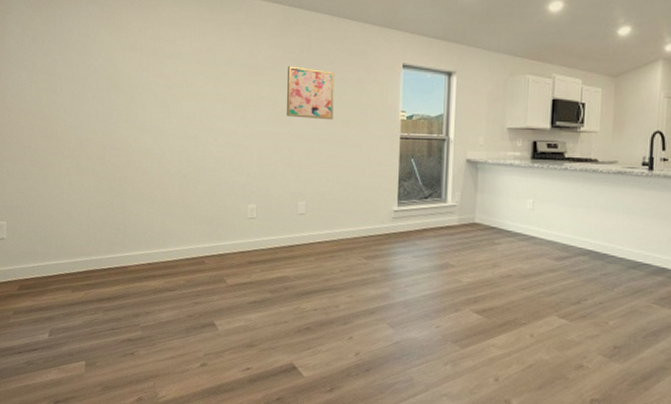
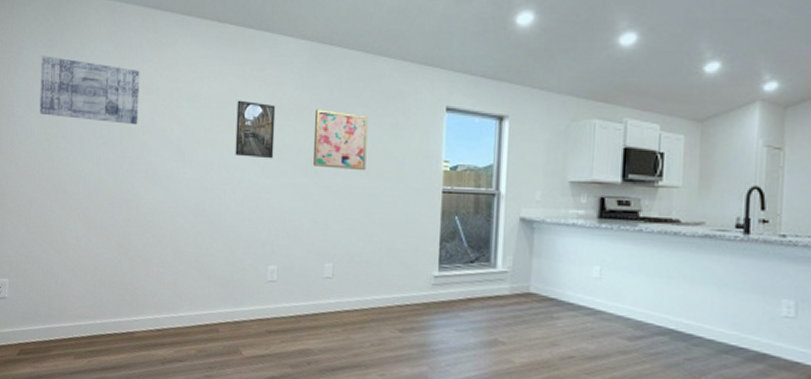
wall art: none [30,15,125,80] -> present [39,56,140,125]
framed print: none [215,57,252,110] -> present [235,100,276,159]

